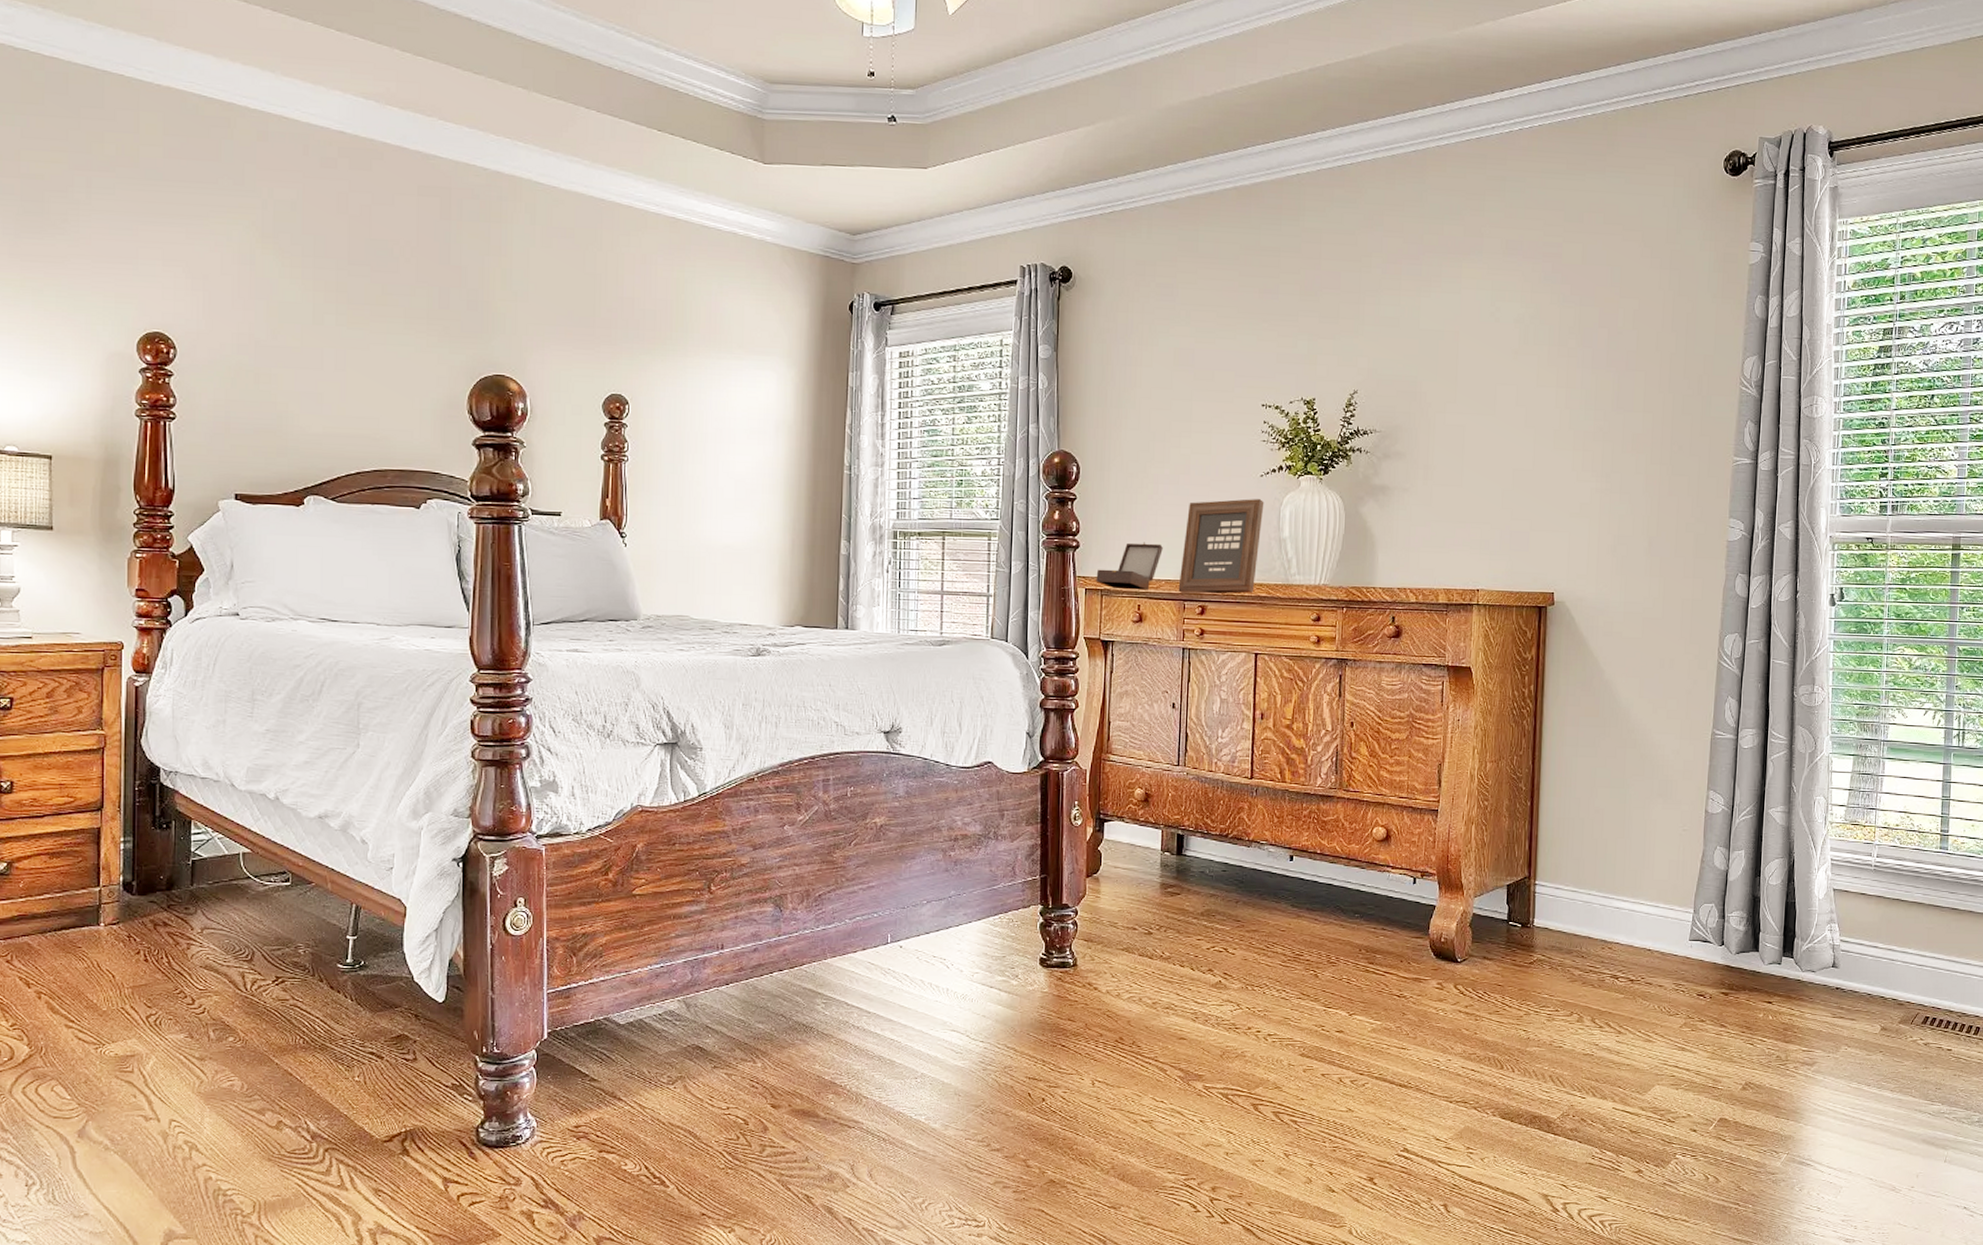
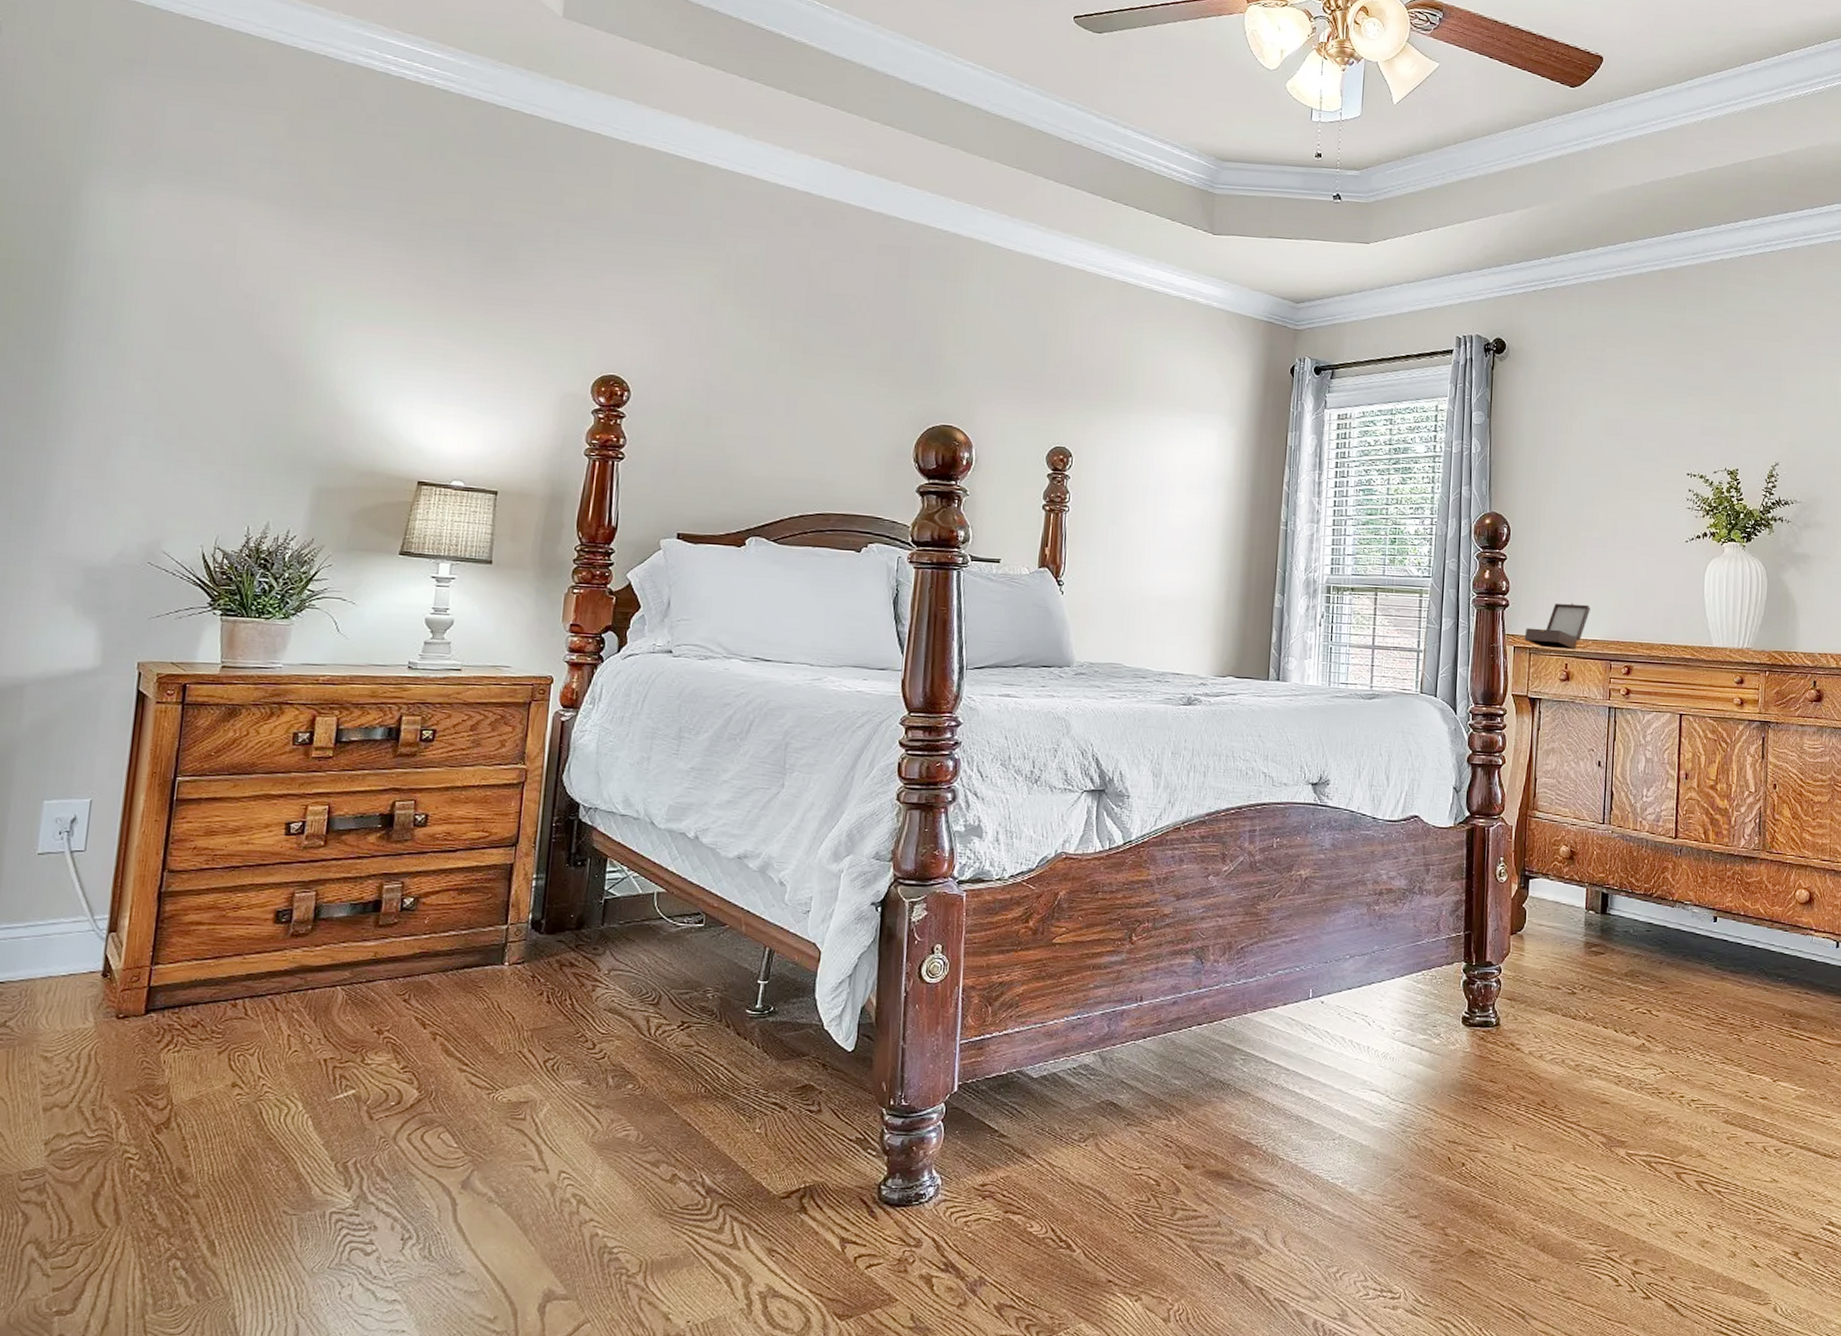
picture frame: present [1178,499,1264,595] -> none [1605,563,1689,656]

